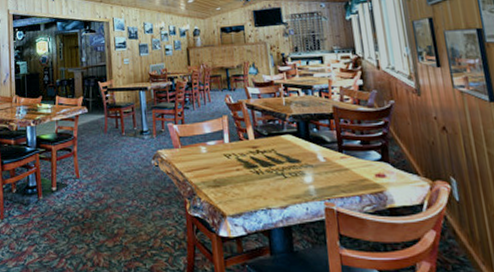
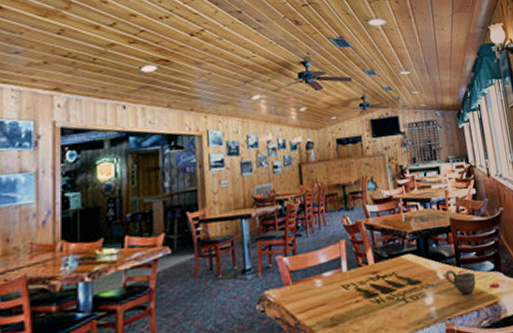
cup: none [325,154,360,179] -> present [444,269,476,295]

